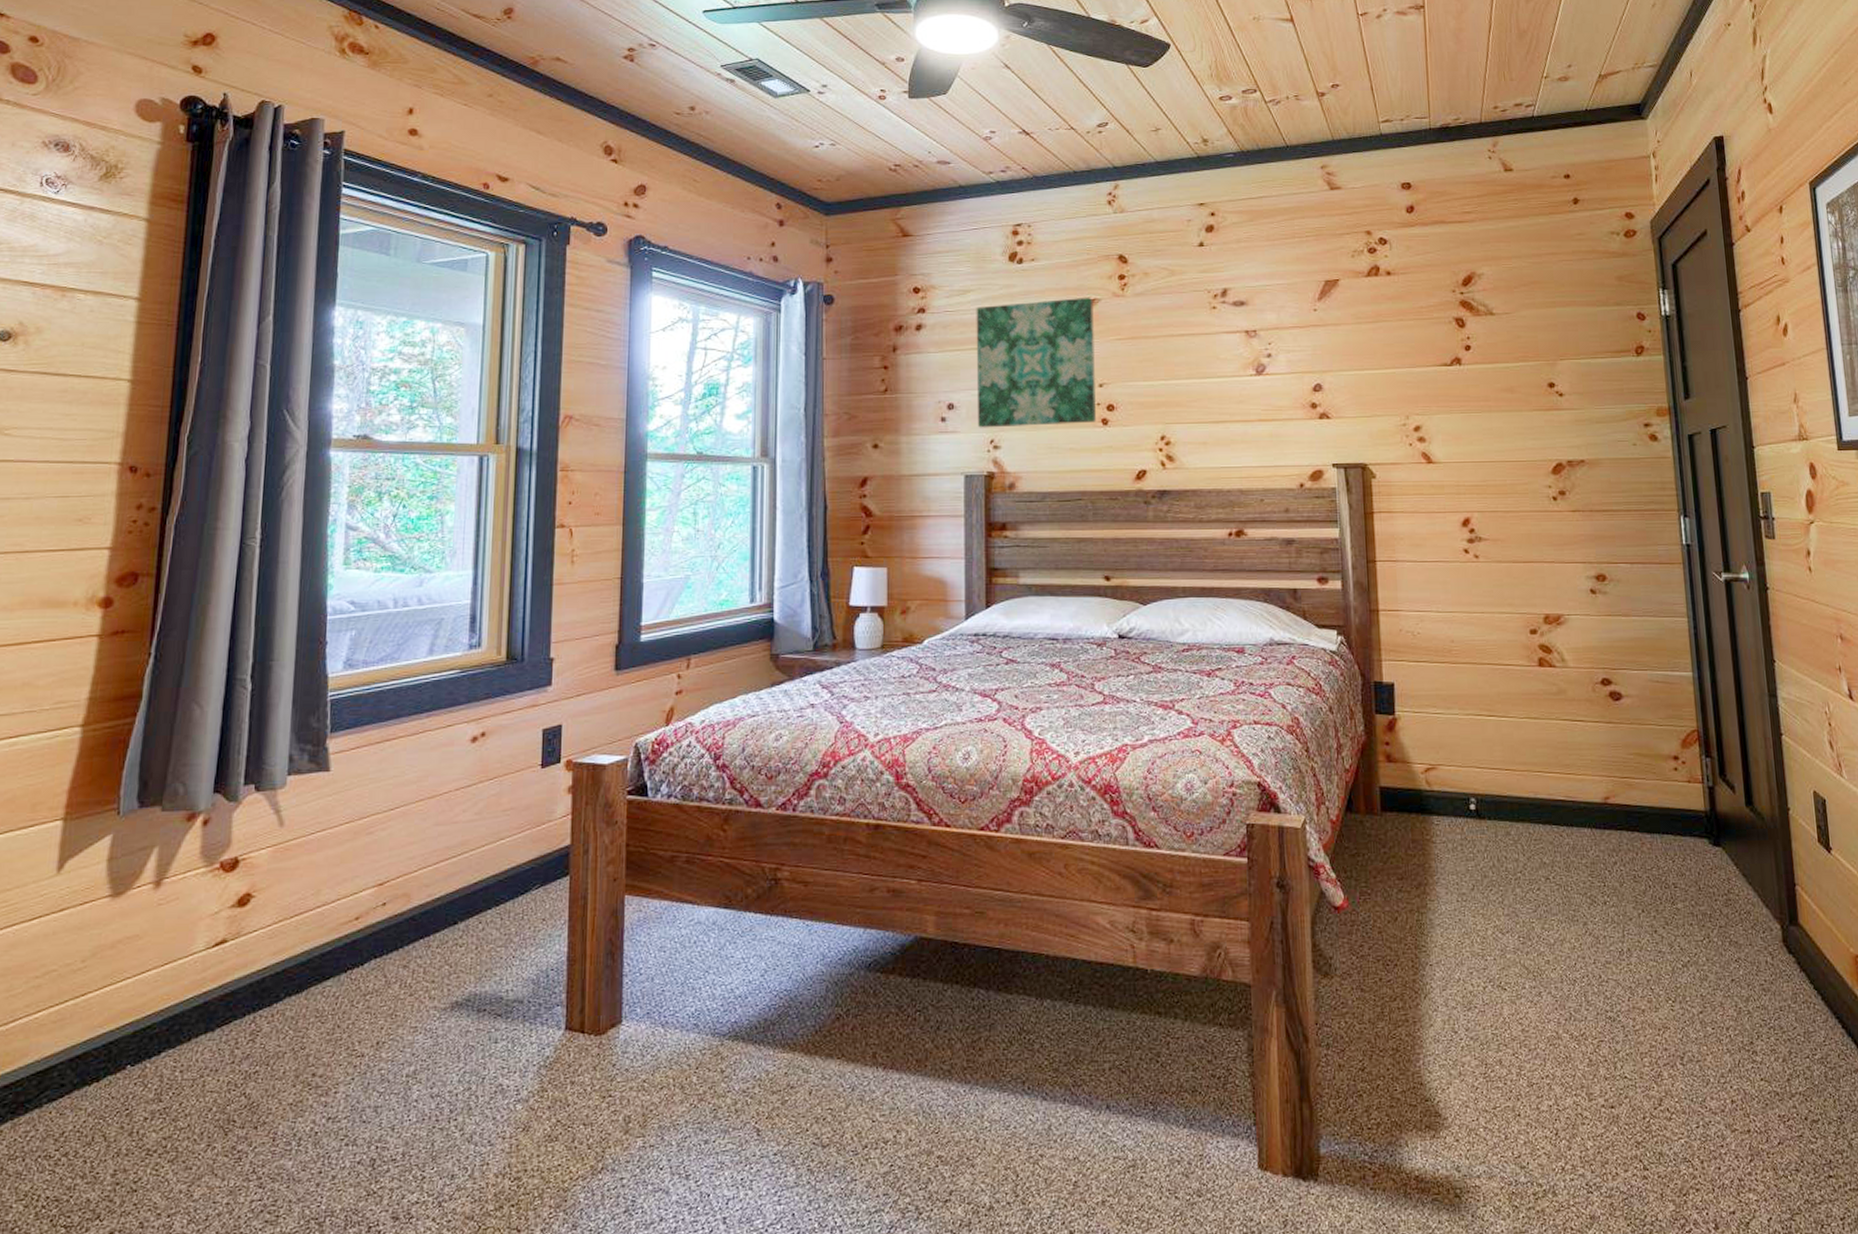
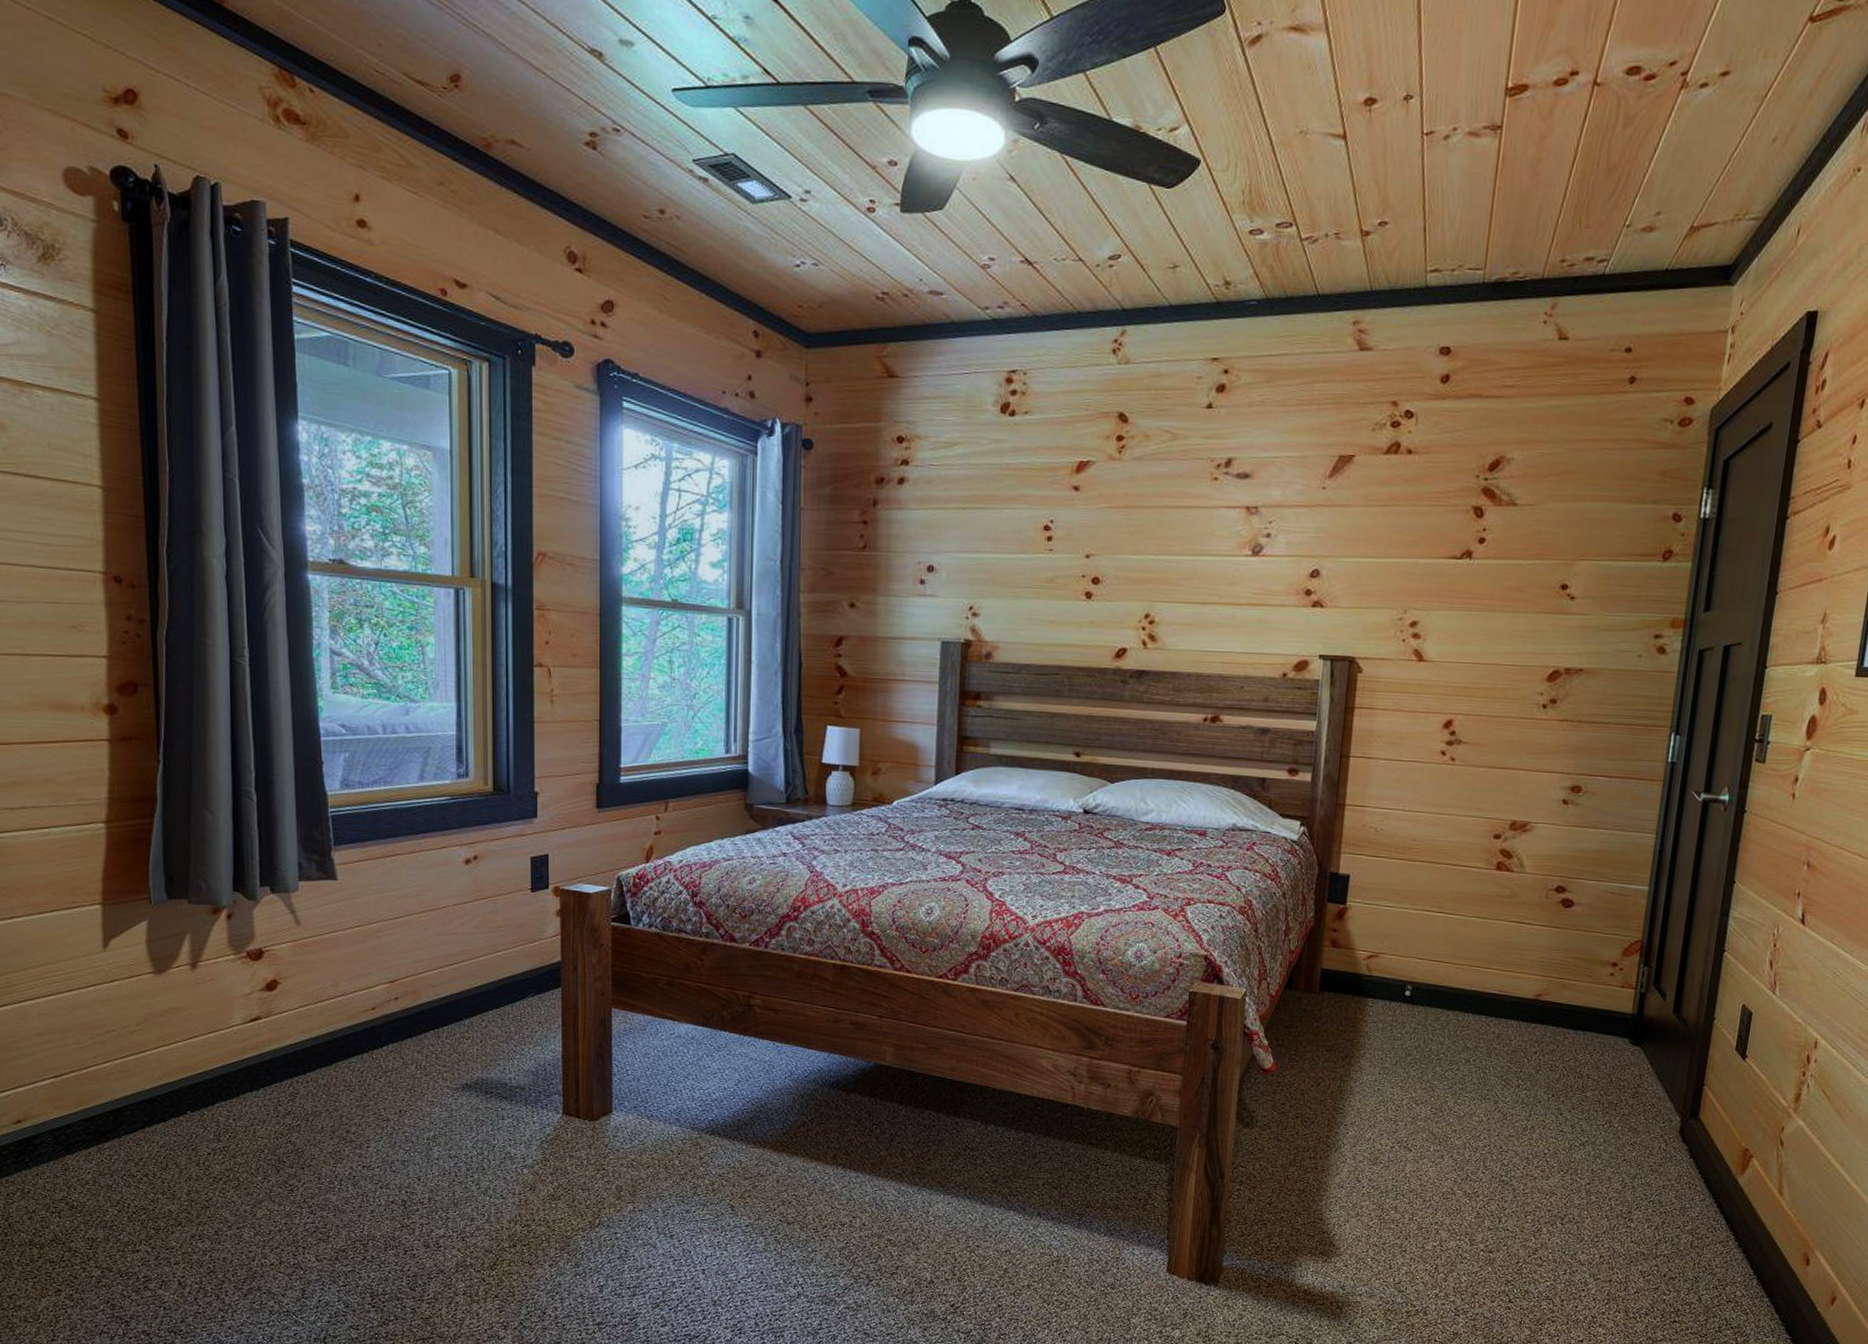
wall art: present [976,296,1096,428] -> none [958,458,1087,596]

